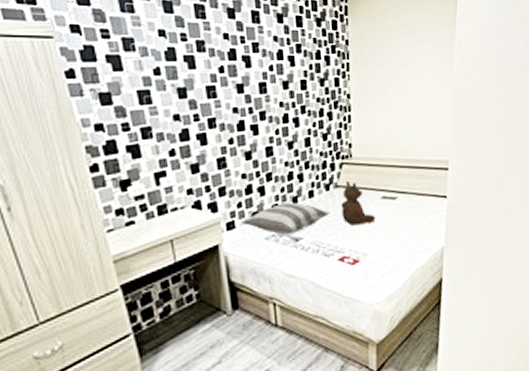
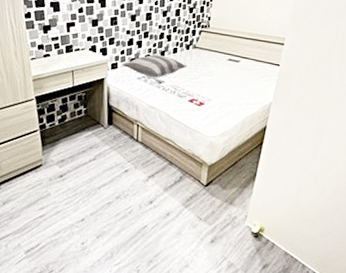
teddy bear: present [341,180,376,226] -> none [196,44,222,78]

